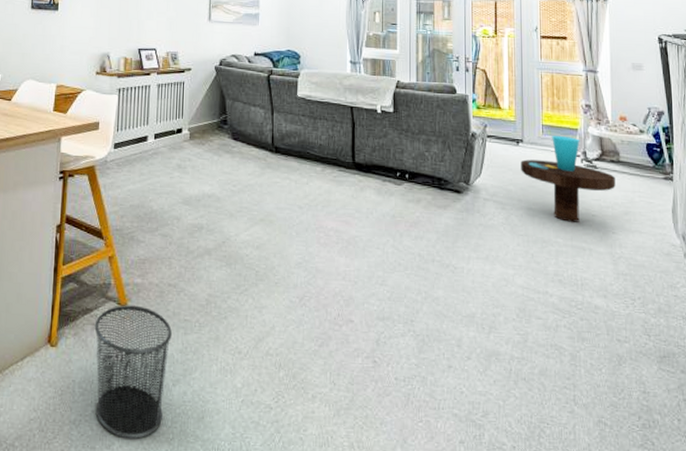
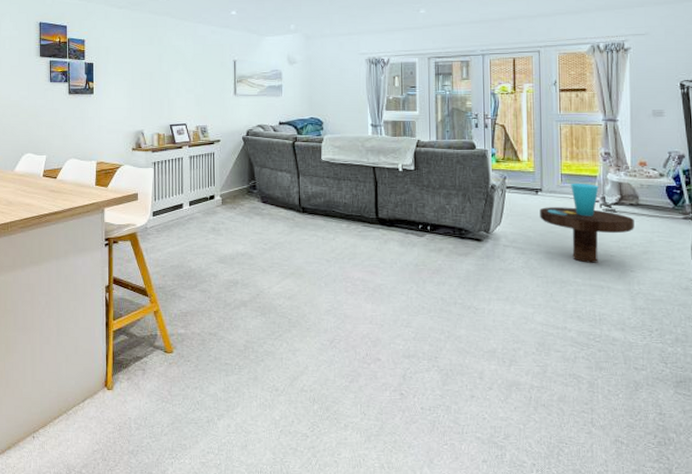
waste bin: present [94,305,172,439] -> none [145,352,214,465]

